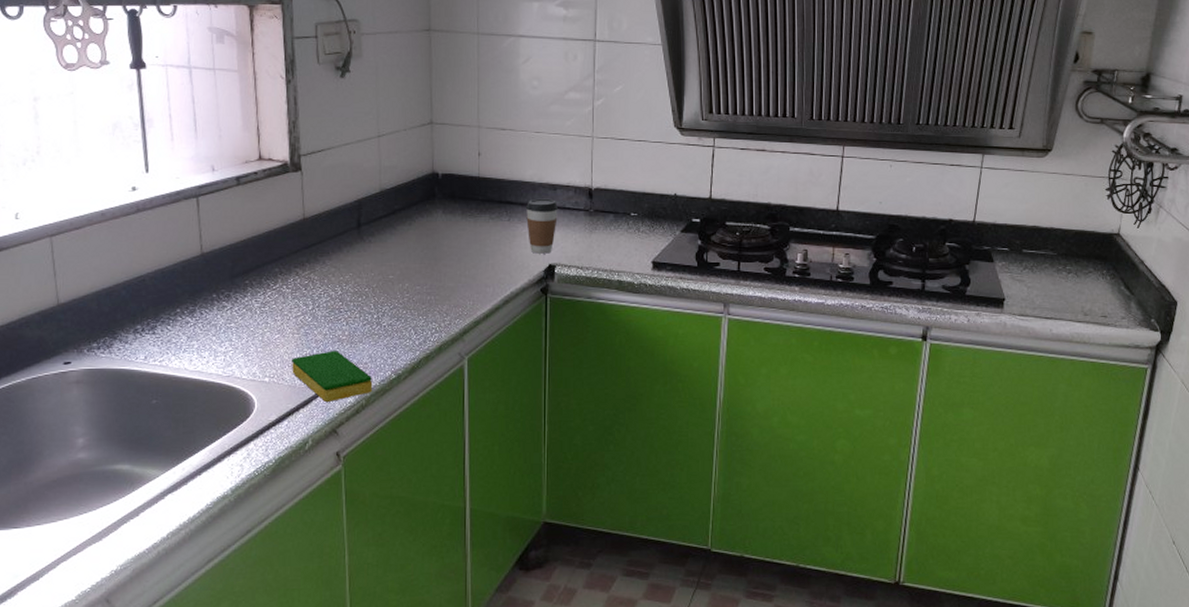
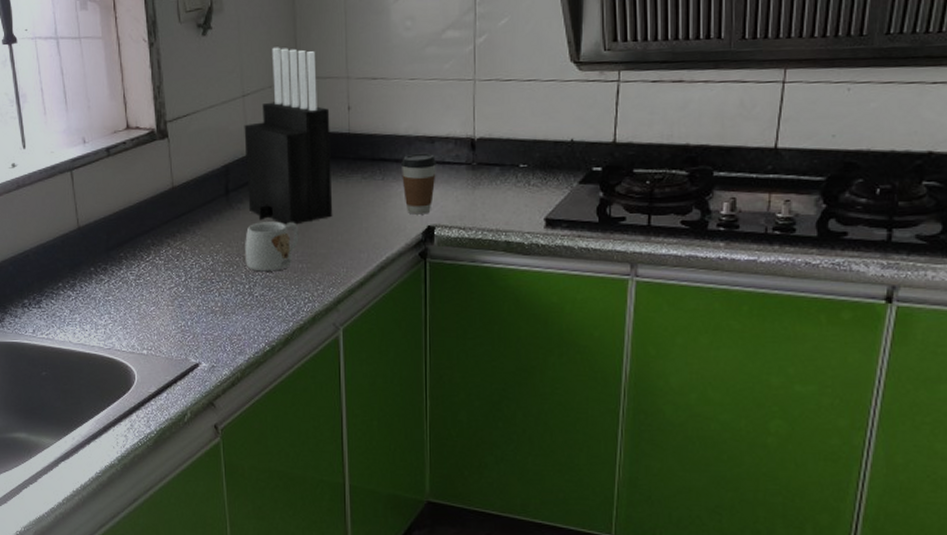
dish sponge: present [292,351,373,402] -> none [168,322,248,374]
mug: none [375,255,428,302] -> present [245,221,299,272]
knife block: none [378,94,462,259] -> present [244,47,333,225]

